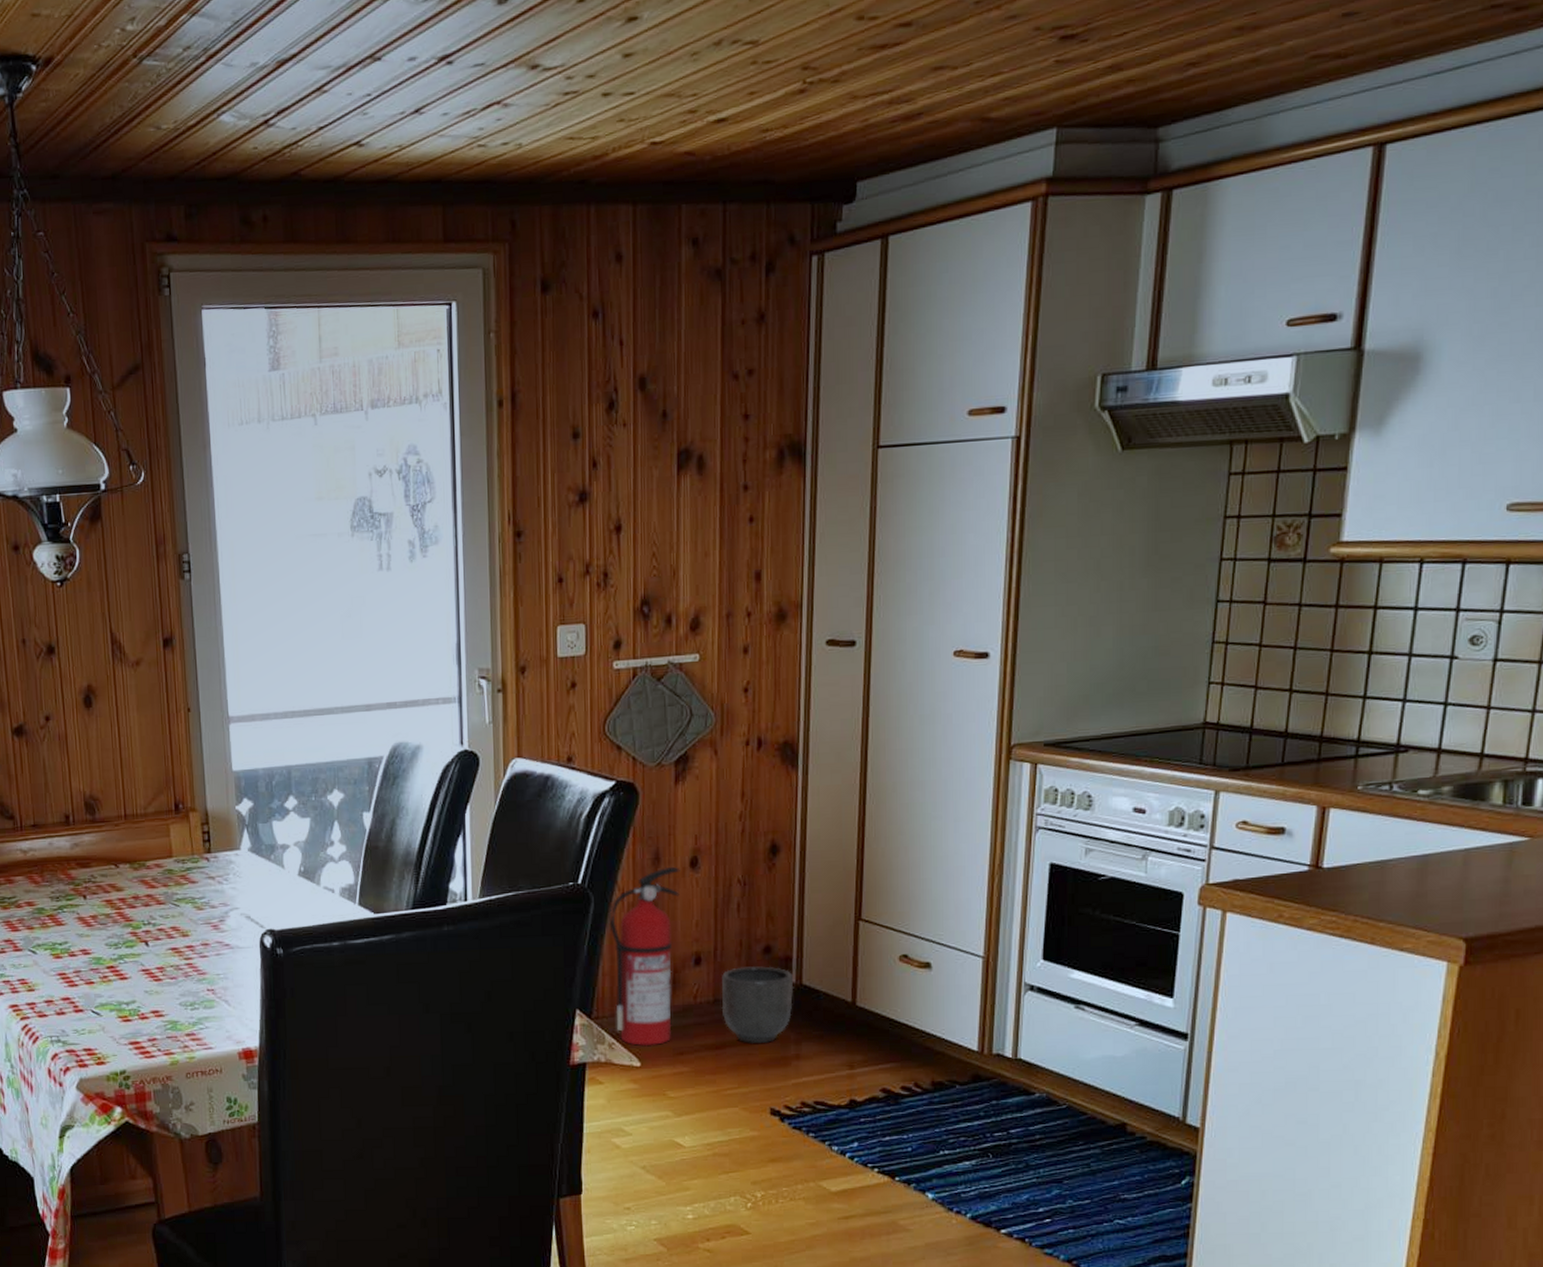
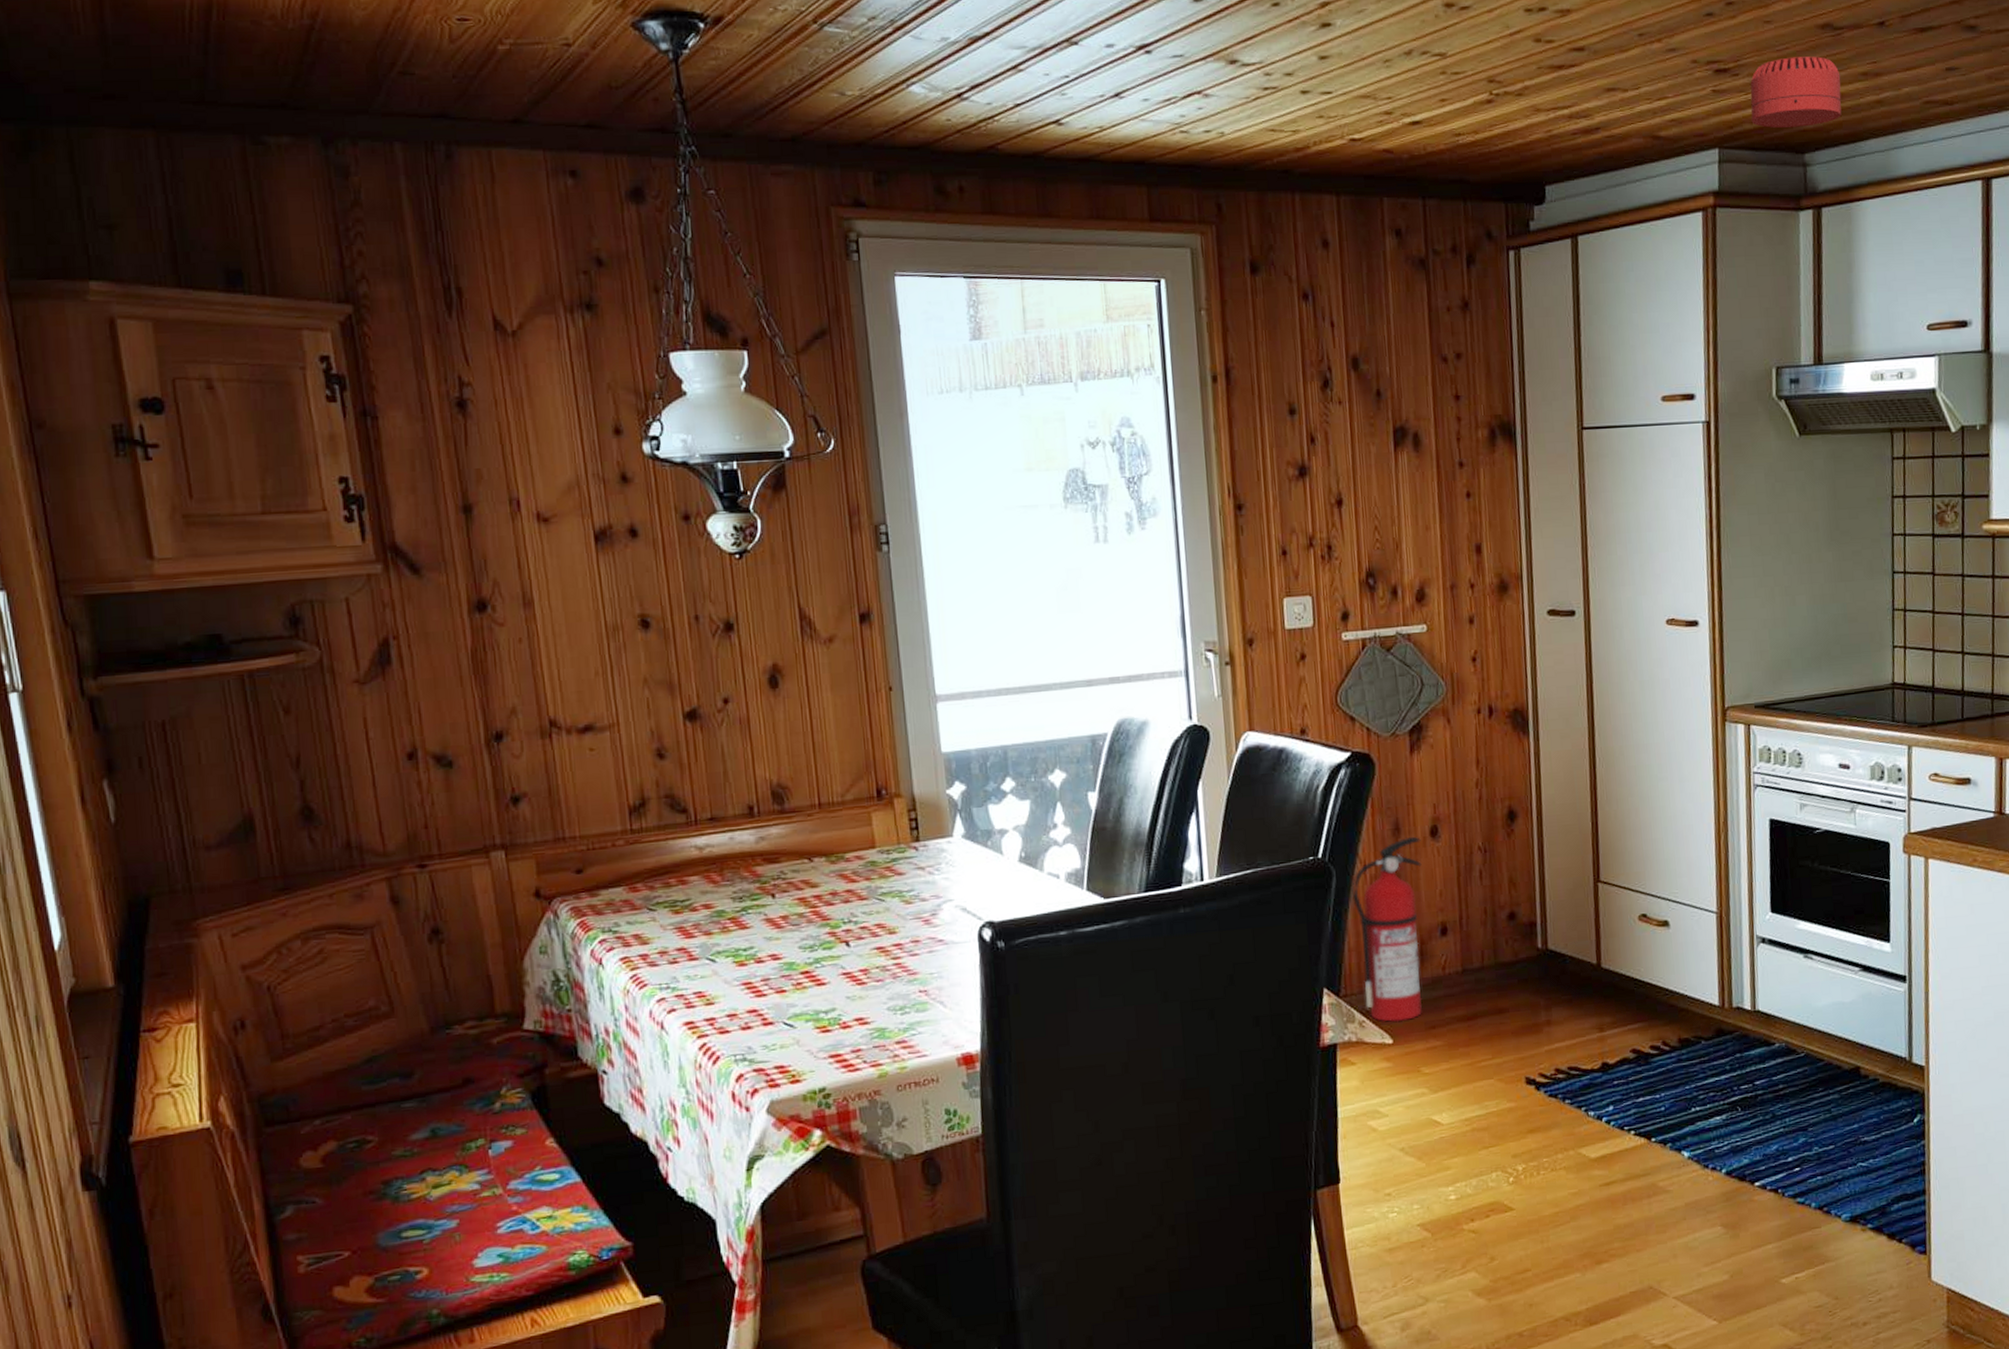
planter: present [721,966,794,1044] -> none [1469,932,1541,1013]
smoke detector: none [1098,11,1211,100] -> present [1750,56,1842,128]

